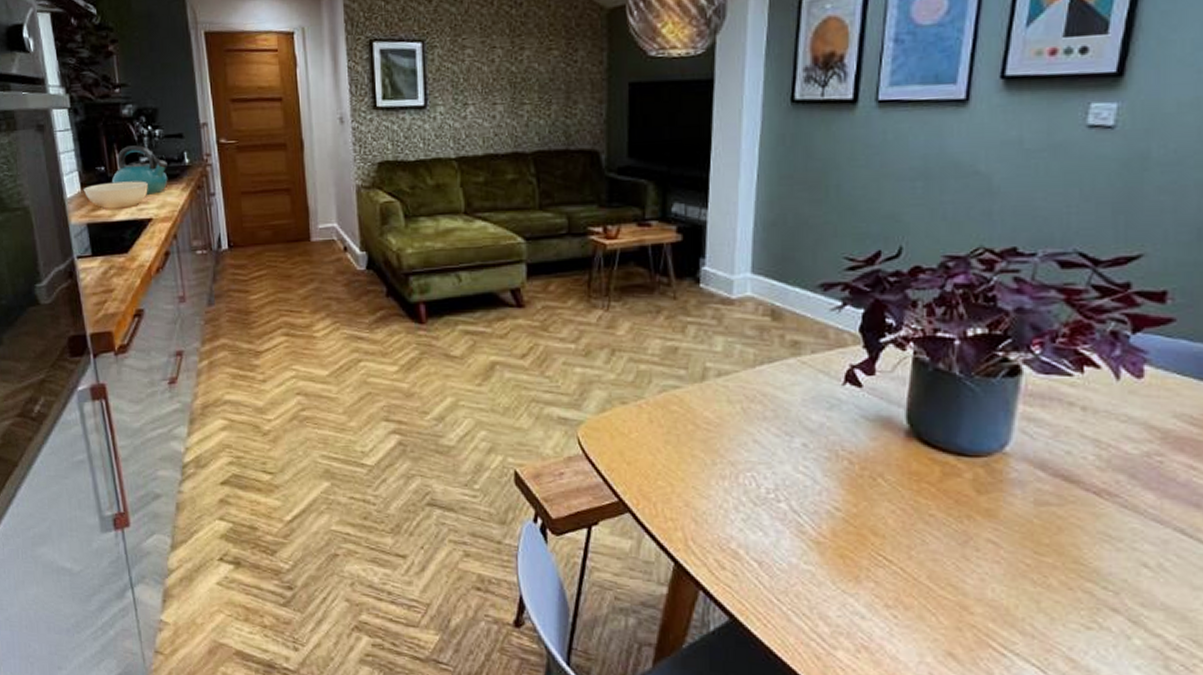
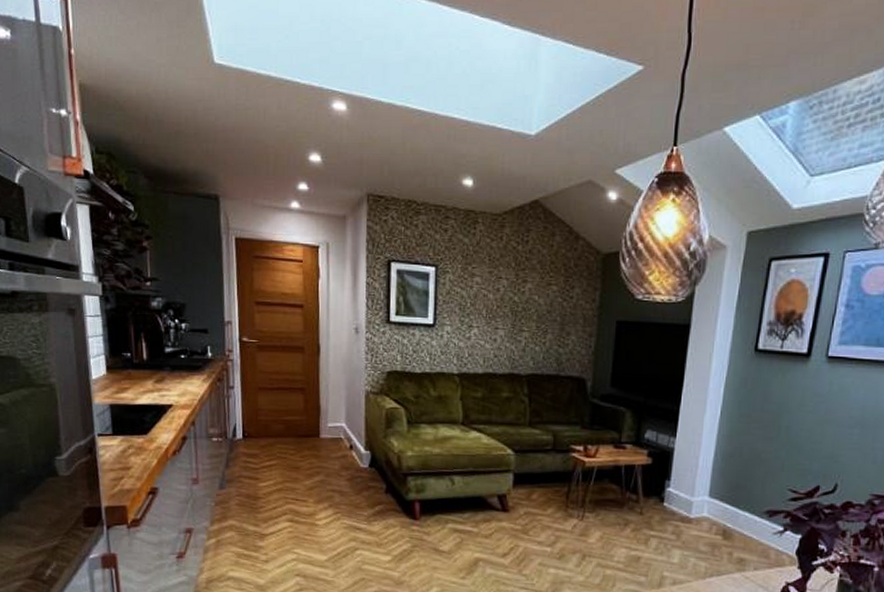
bowl: present [83,181,148,210] -> none [108,368,171,394]
kettle: present [112,145,168,195] -> none [137,336,191,383]

